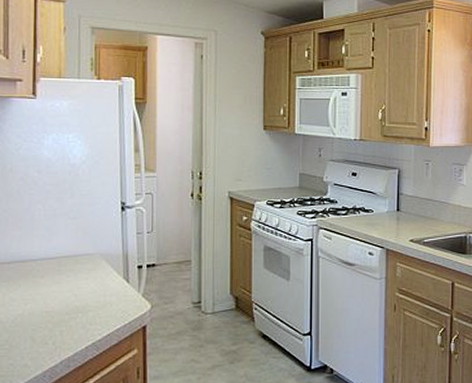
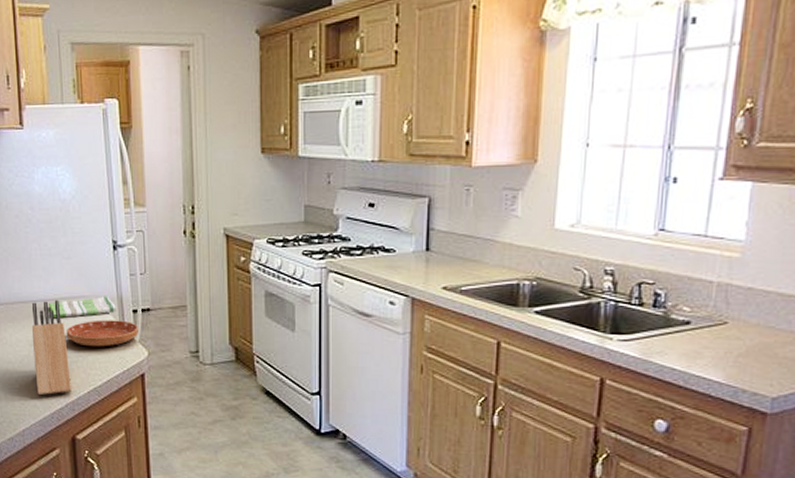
knife block: none [28,258,68,355] -> present [32,299,71,396]
dish towel: none [50,253,121,277] -> present [49,296,116,319]
saucer: none [66,276,142,303] -> present [66,320,138,347]

